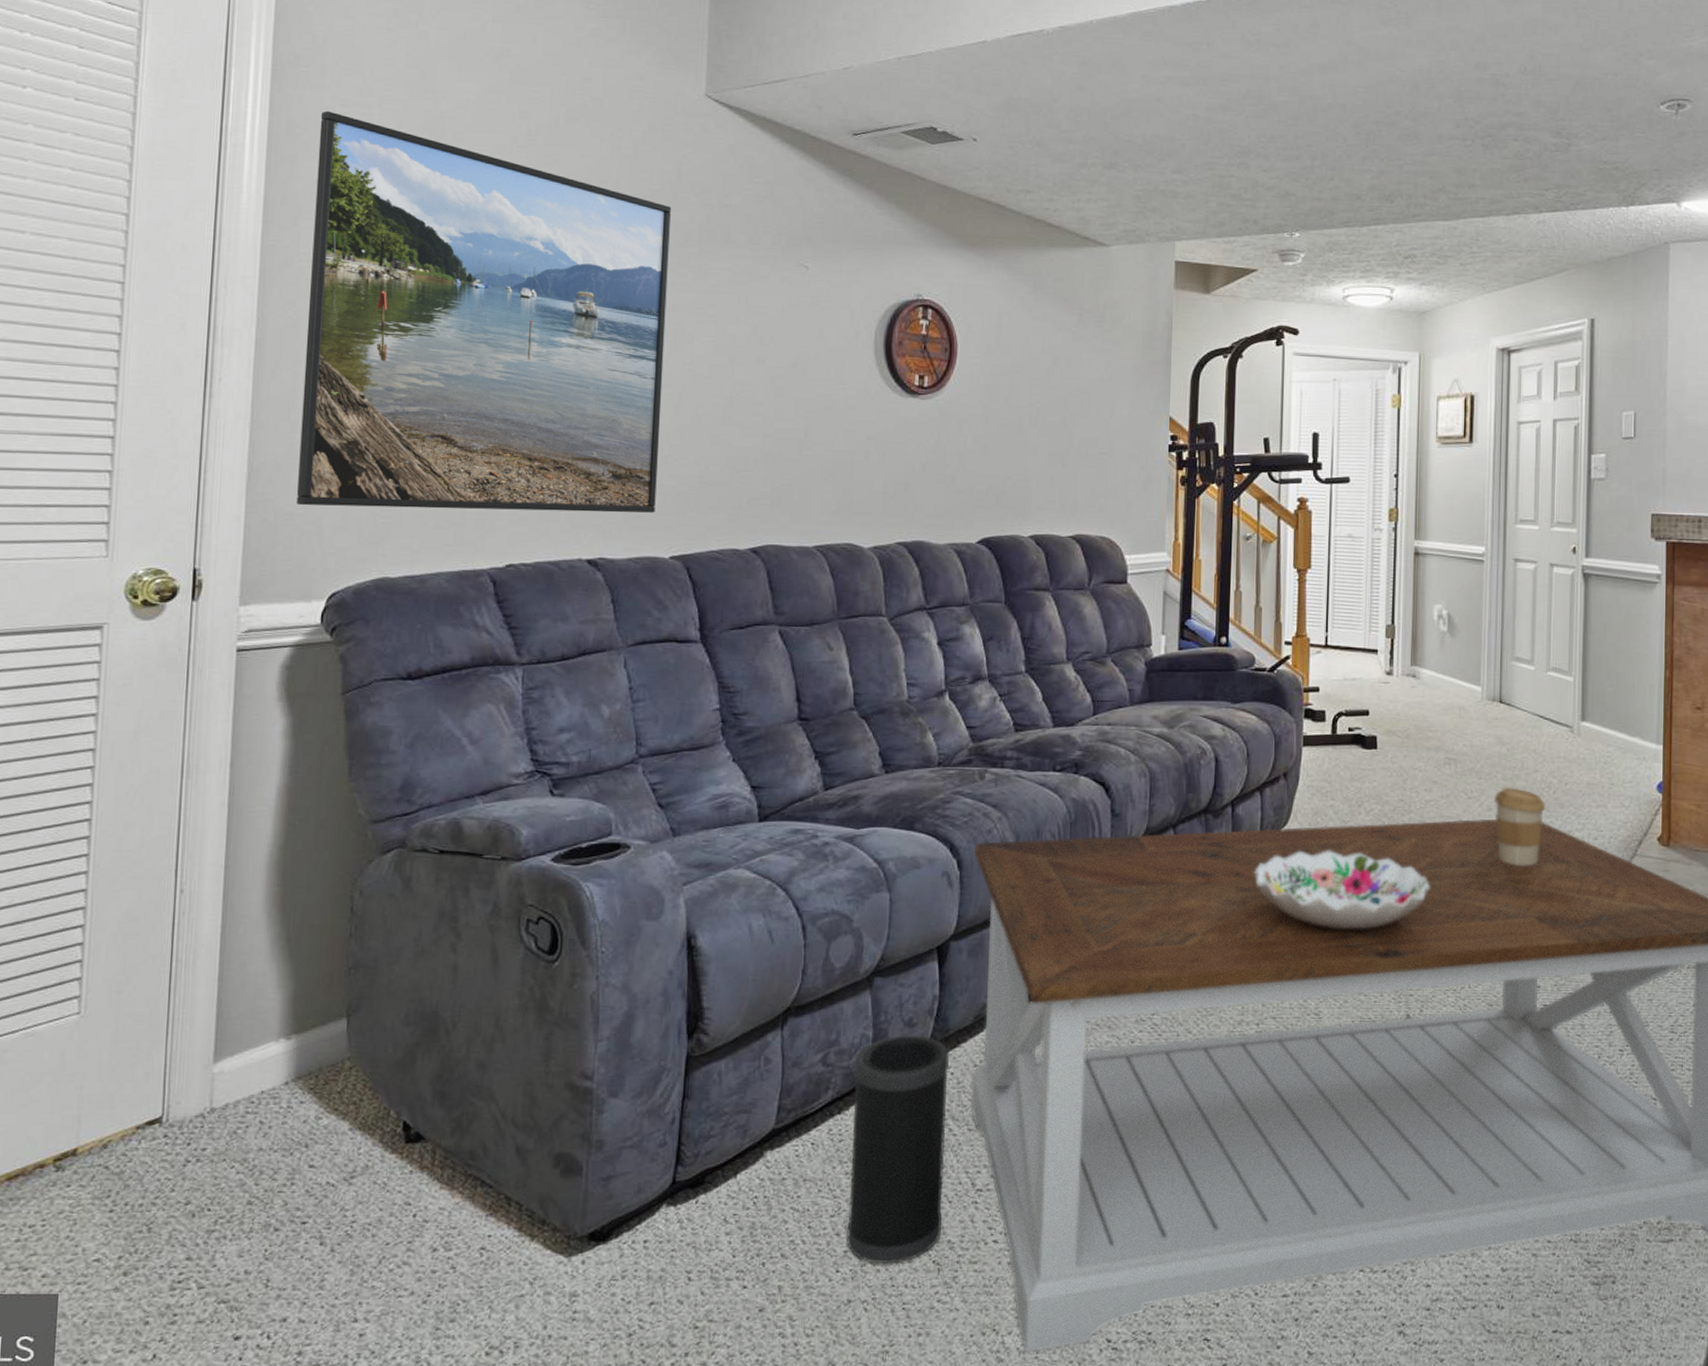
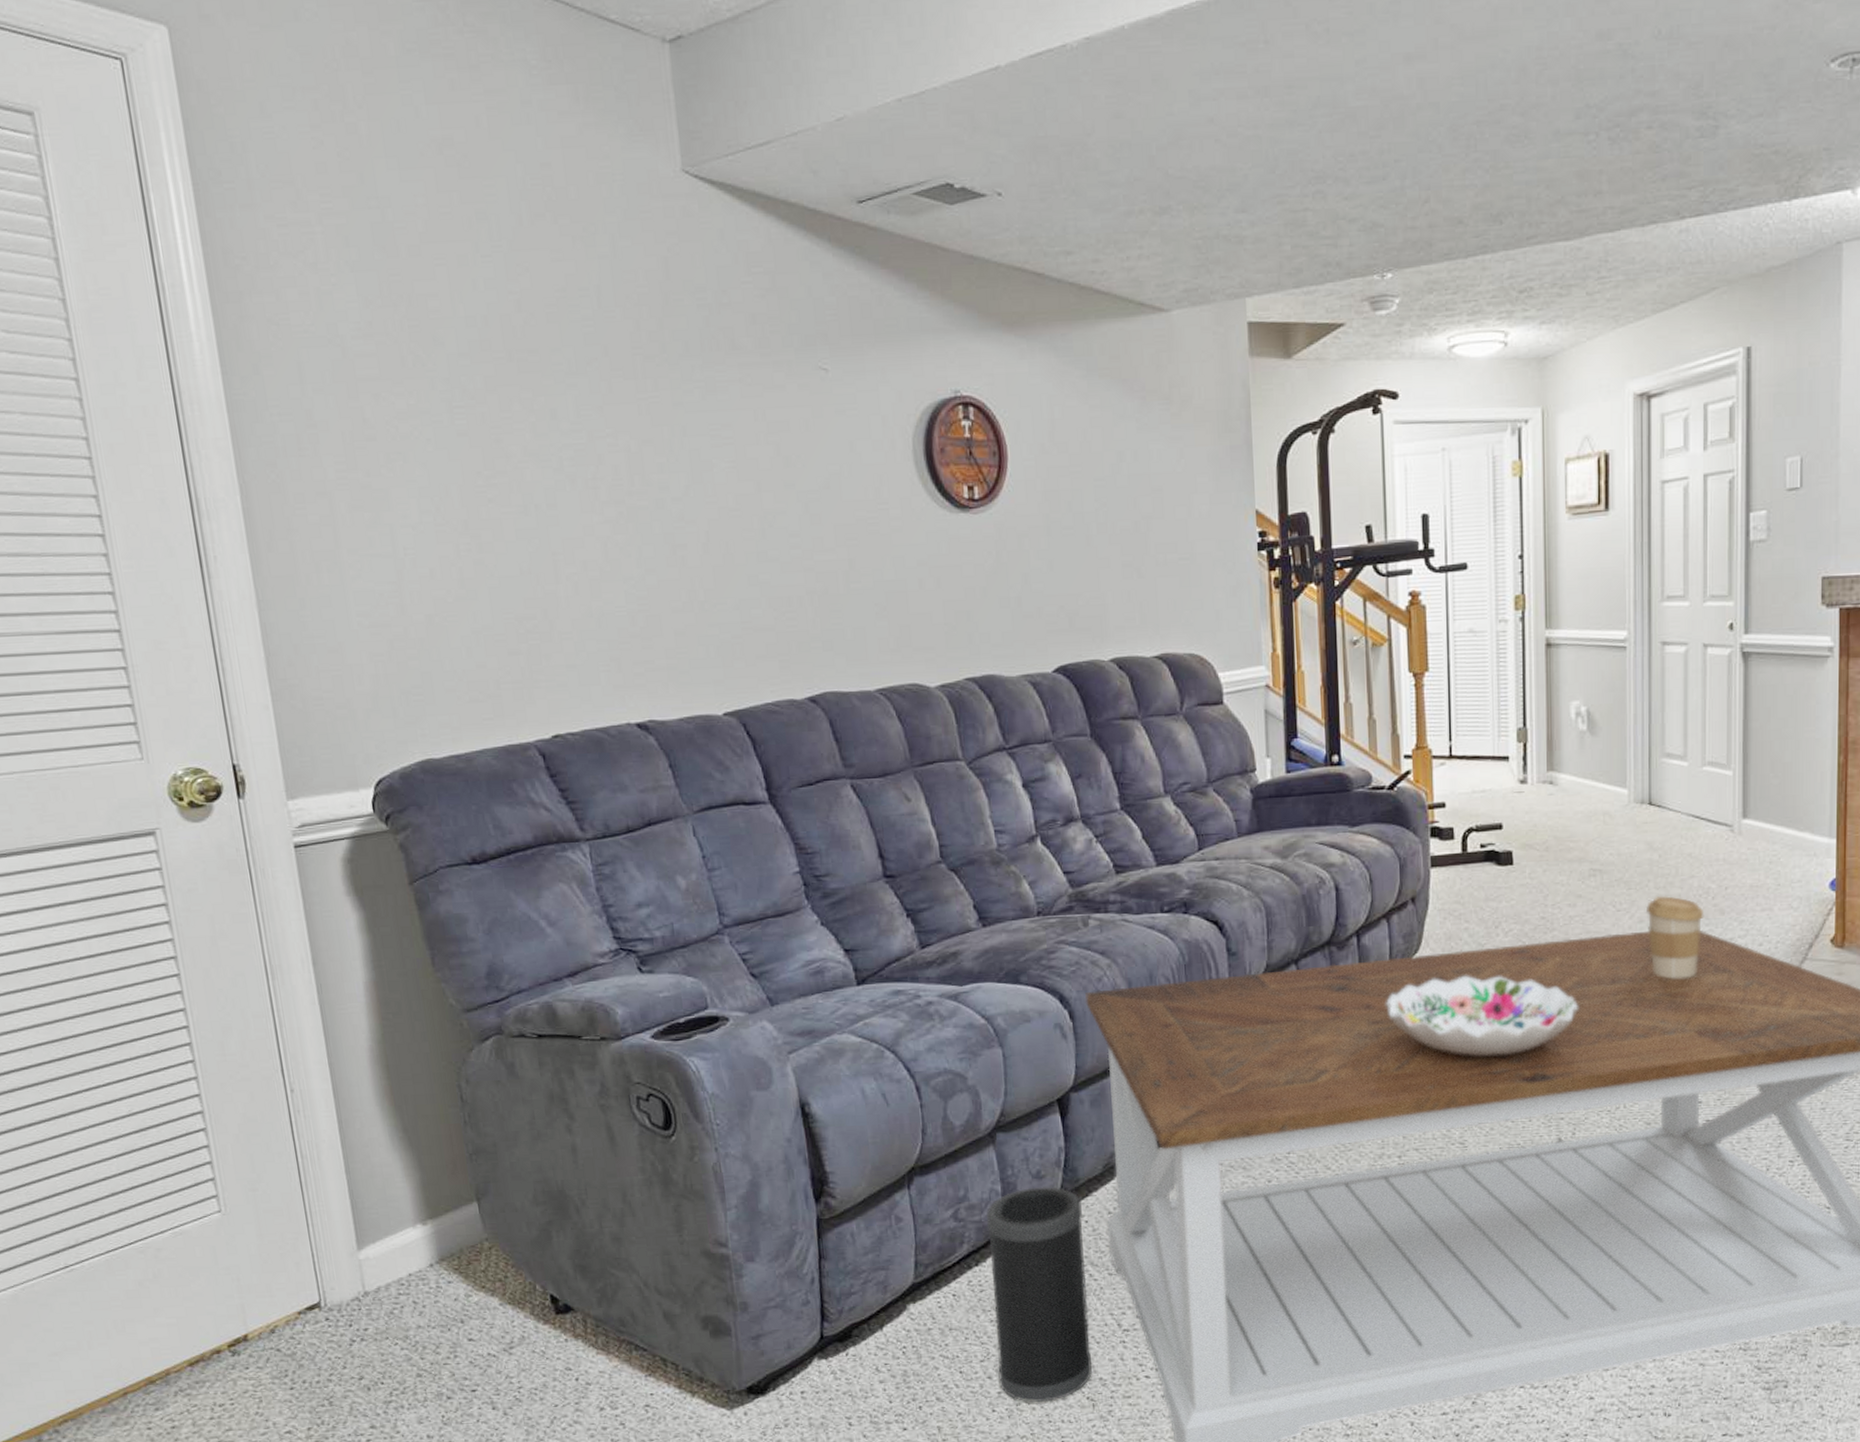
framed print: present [297,111,672,513] -> none [258,234,700,689]

